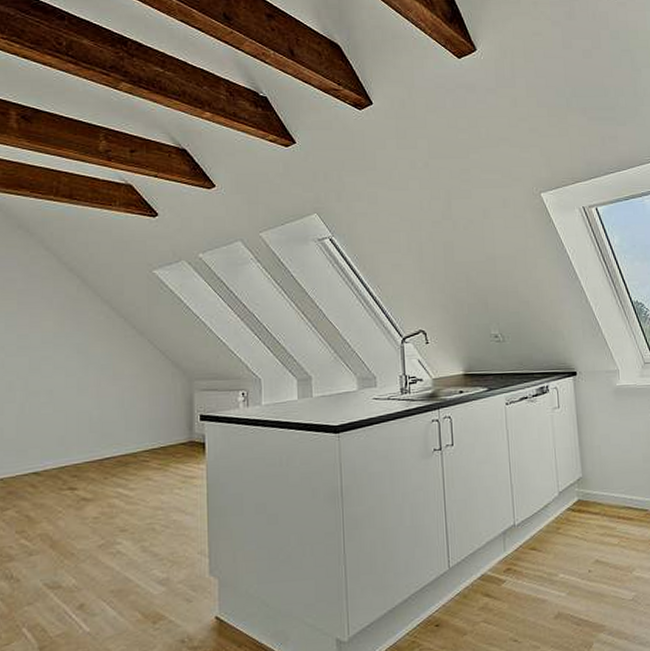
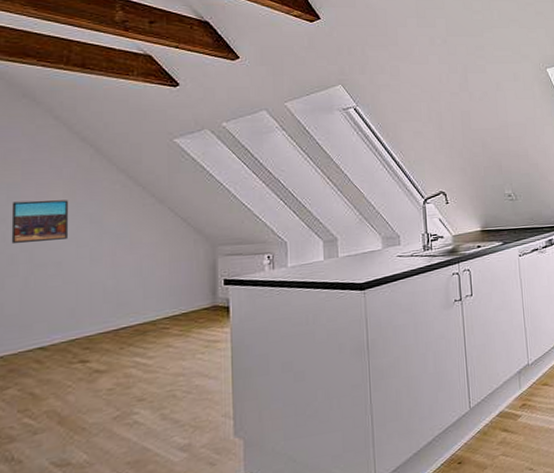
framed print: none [9,329,59,372] -> present [11,200,69,245]

